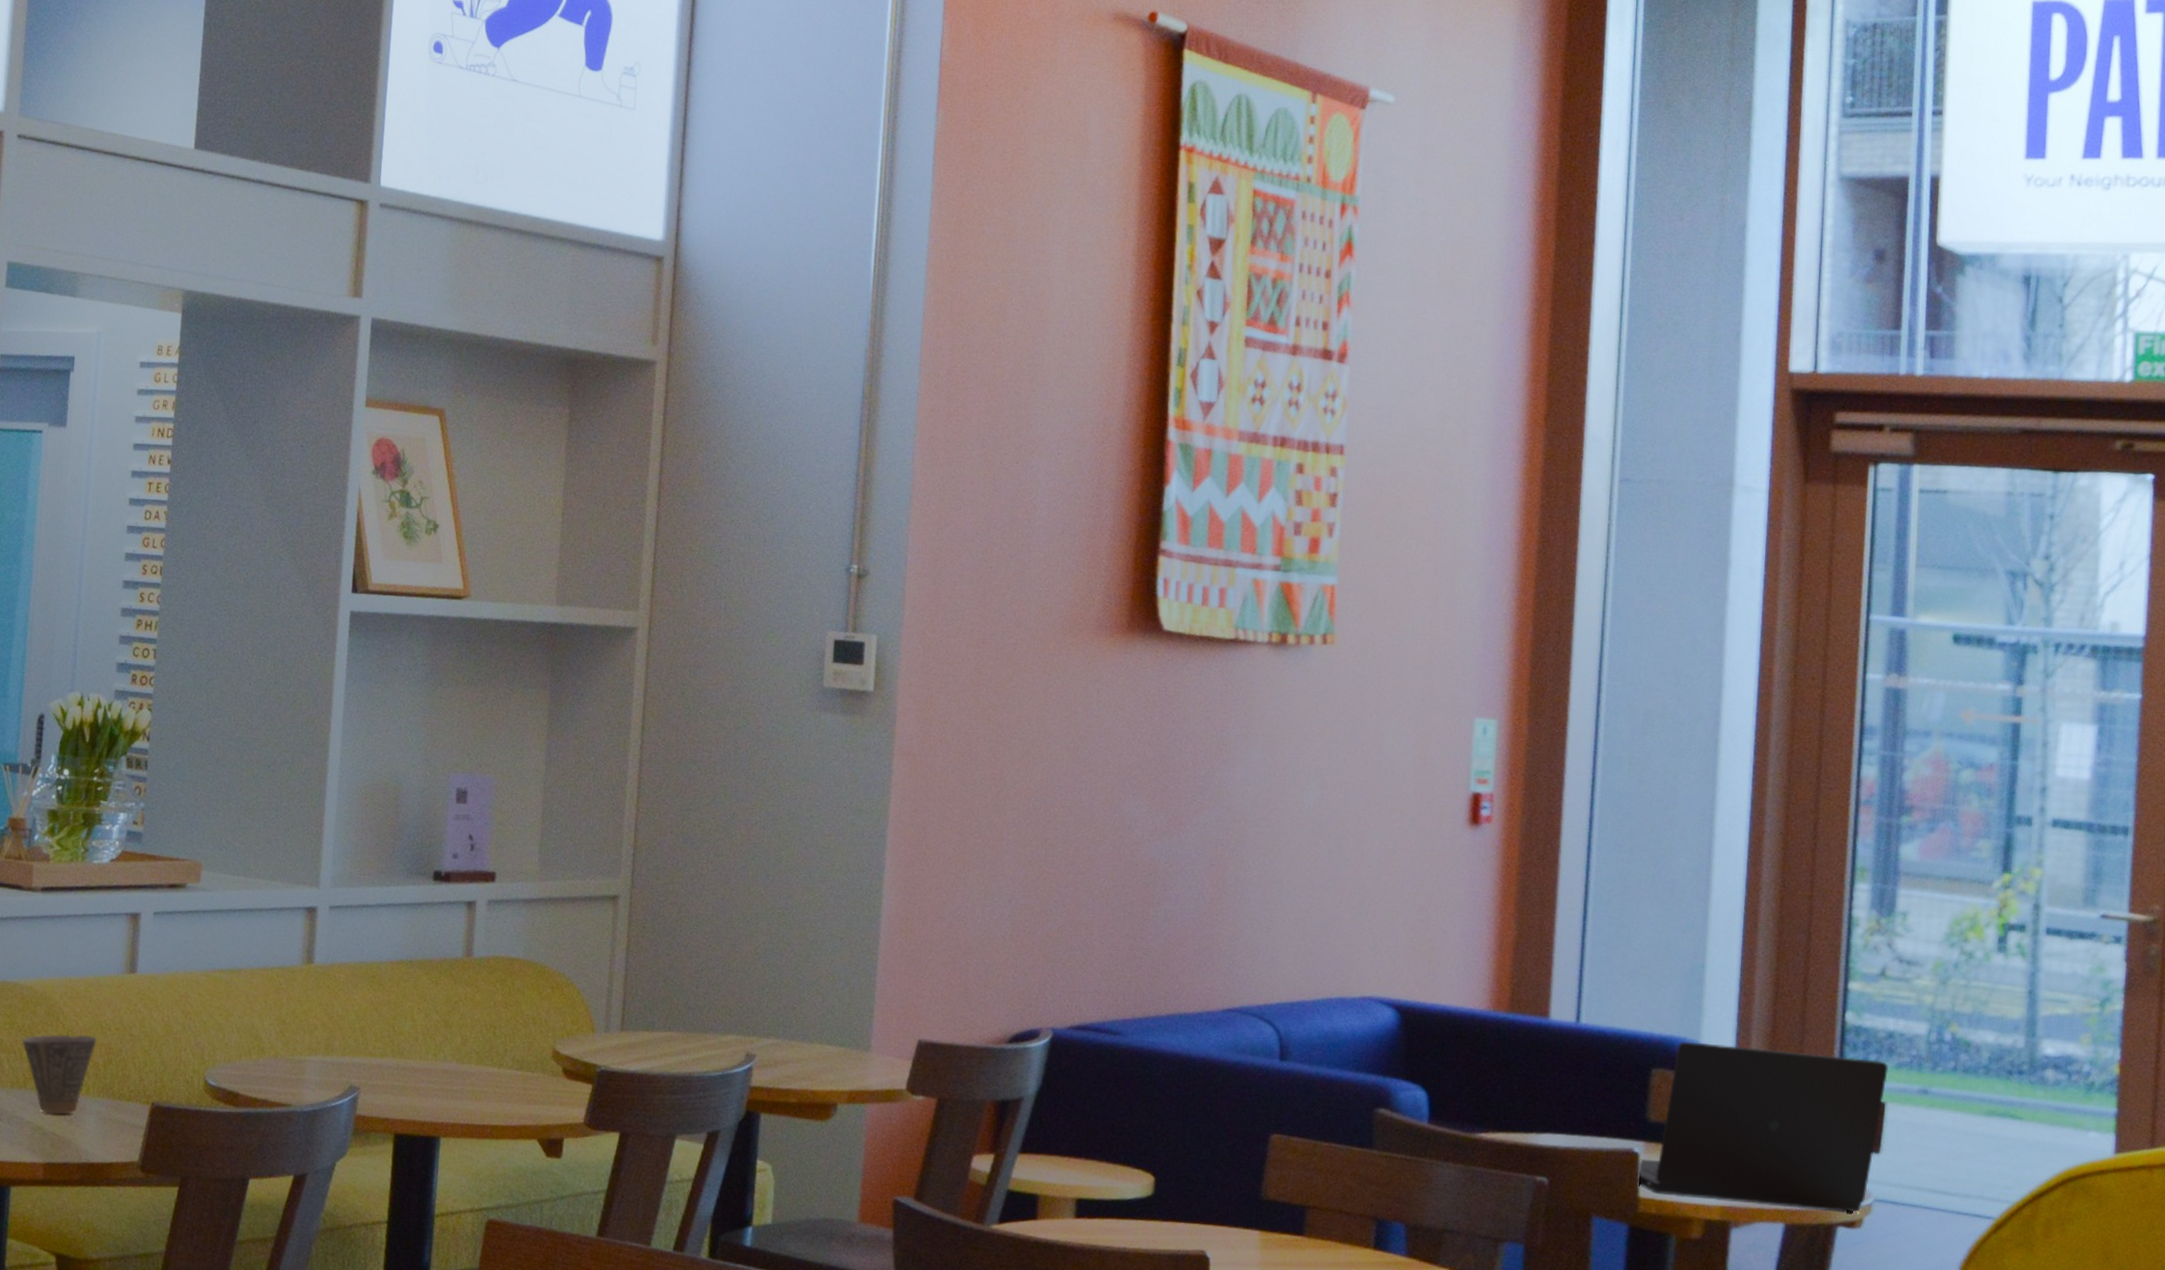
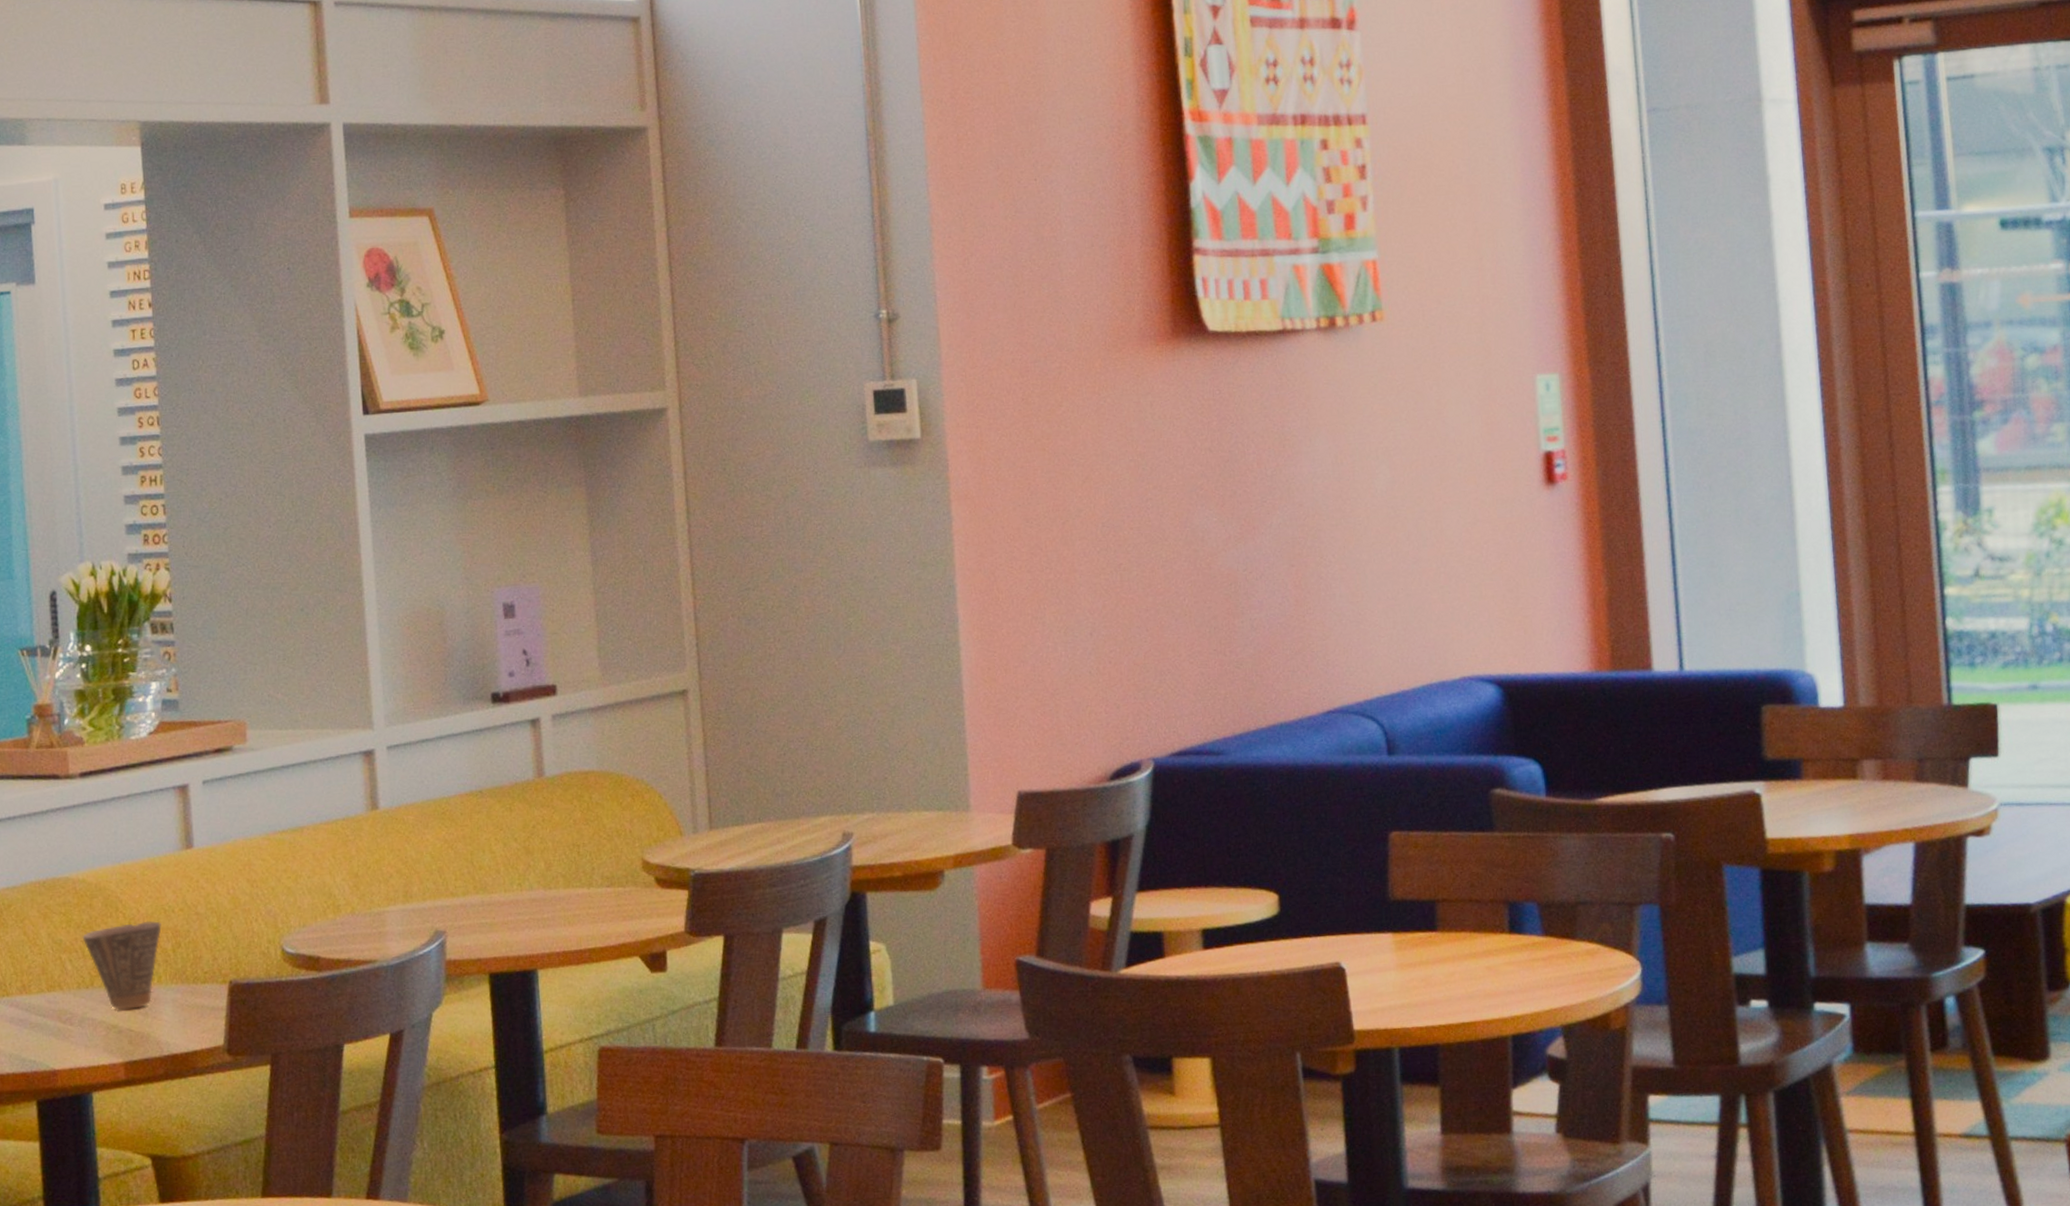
laptop: present [1637,1041,1888,1212] -> none [1762,662,1996,831]

